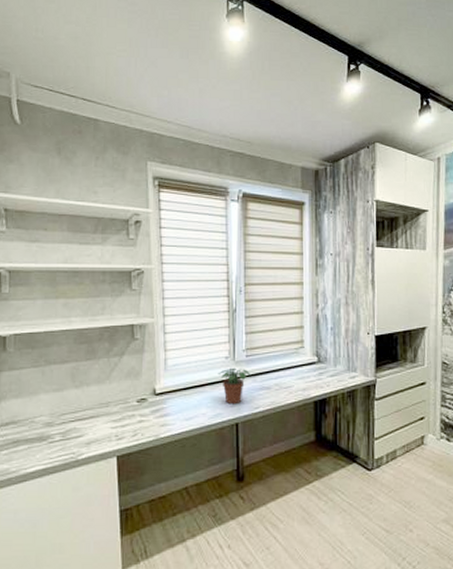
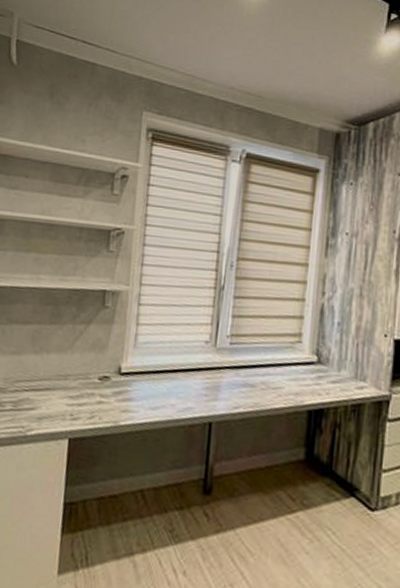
potted plant: present [218,367,250,405] -> none [194,354,233,400]

